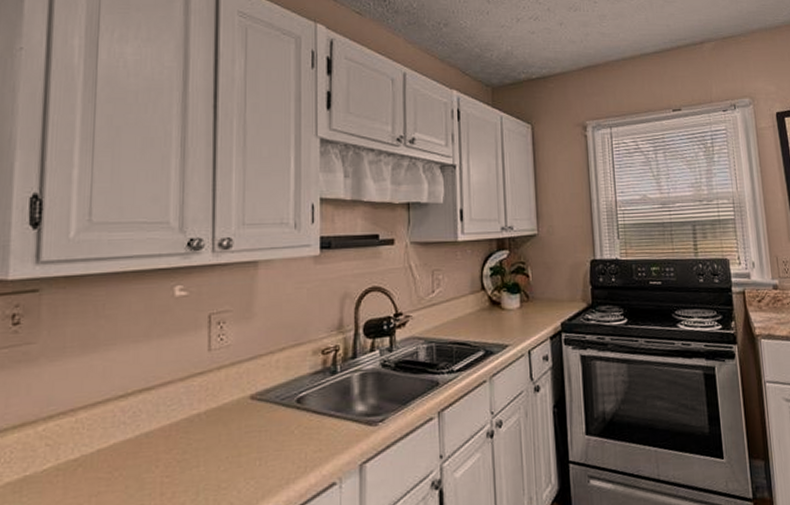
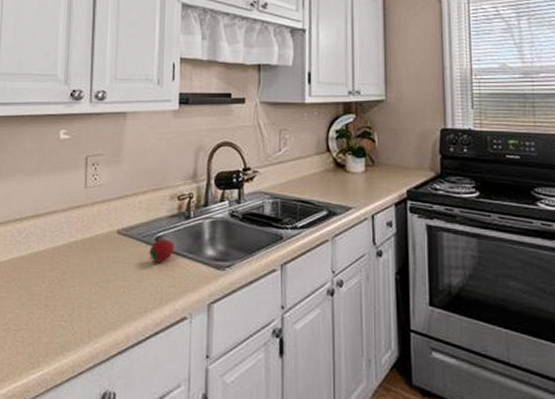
fruit: none [288,399,319,427] -> present [148,239,174,263]

